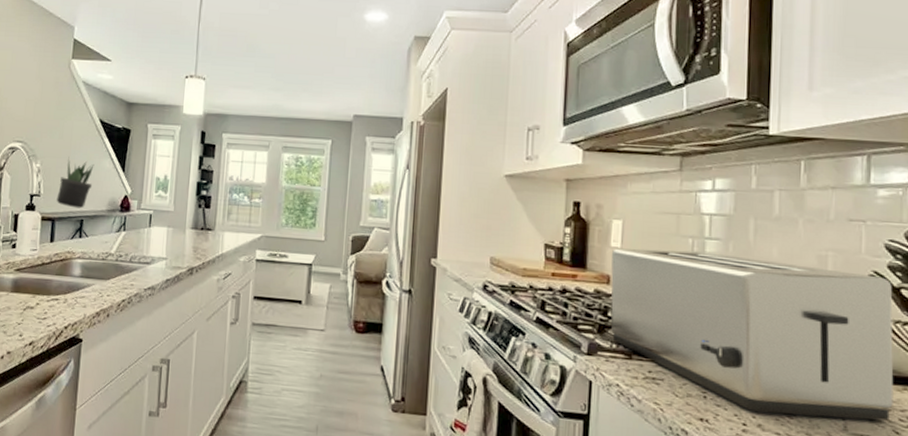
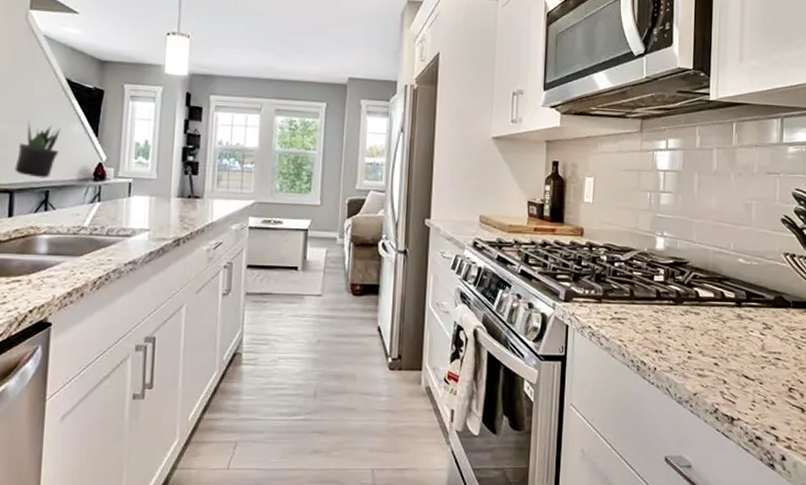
toaster: present [610,248,894,421] -> none [584,203,797,341]

